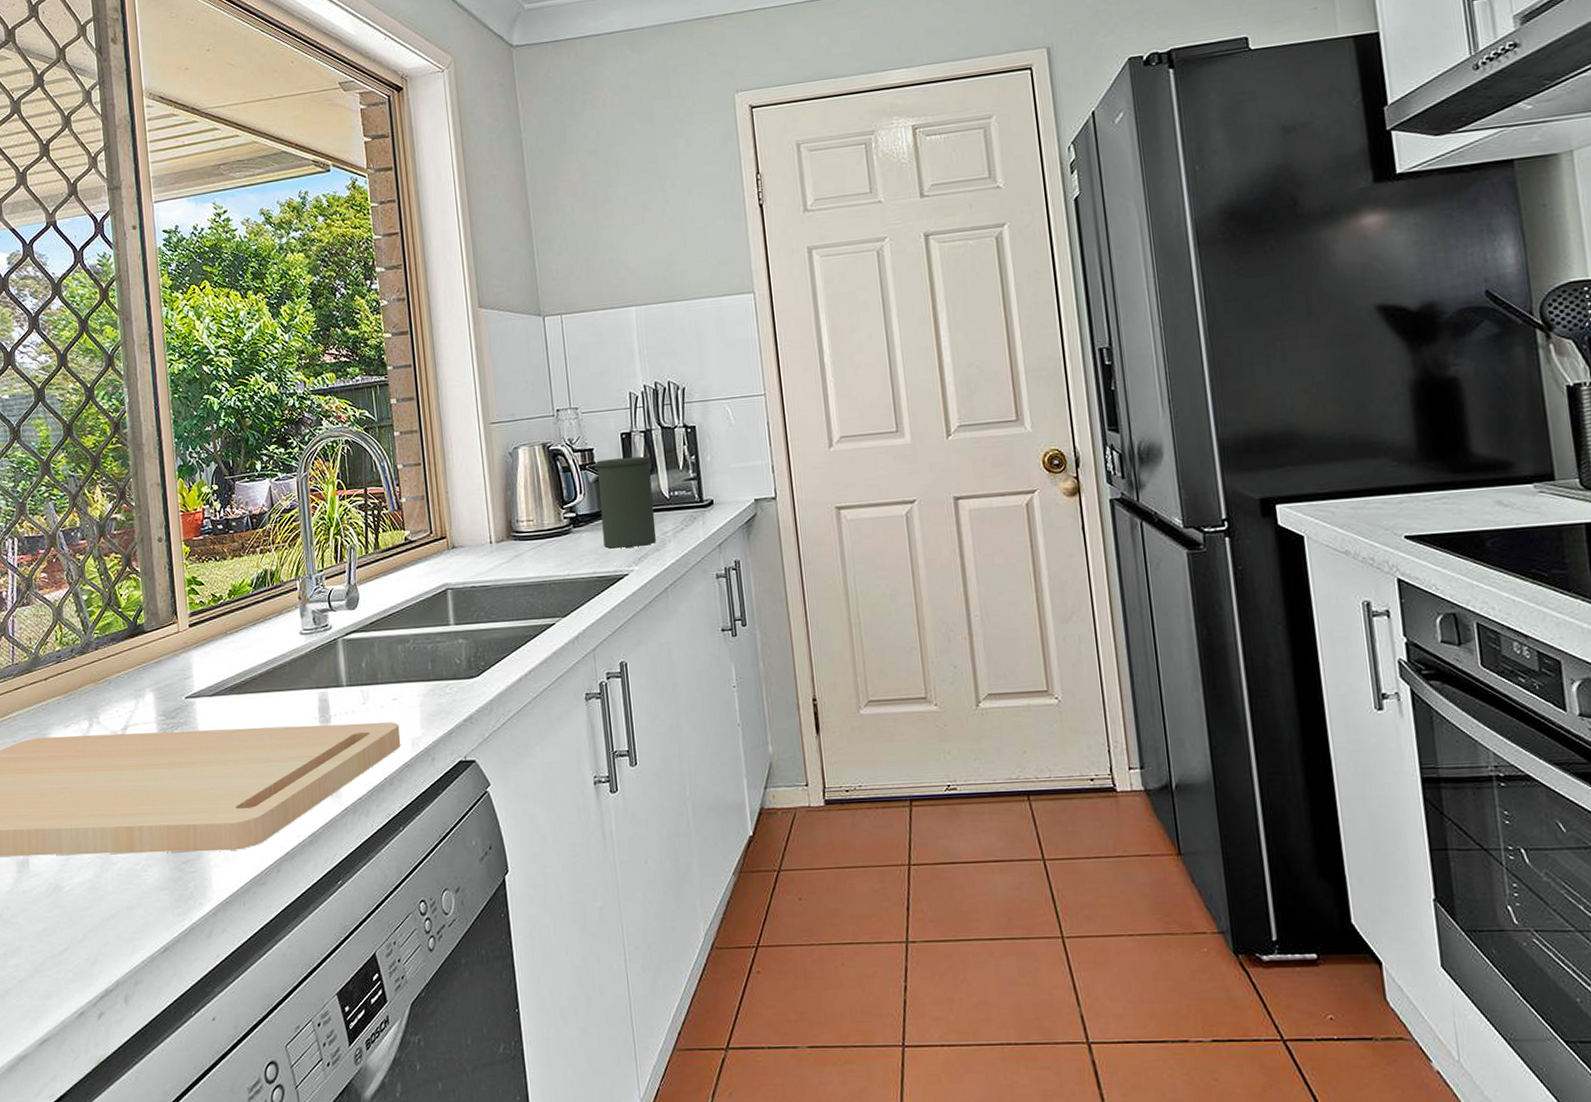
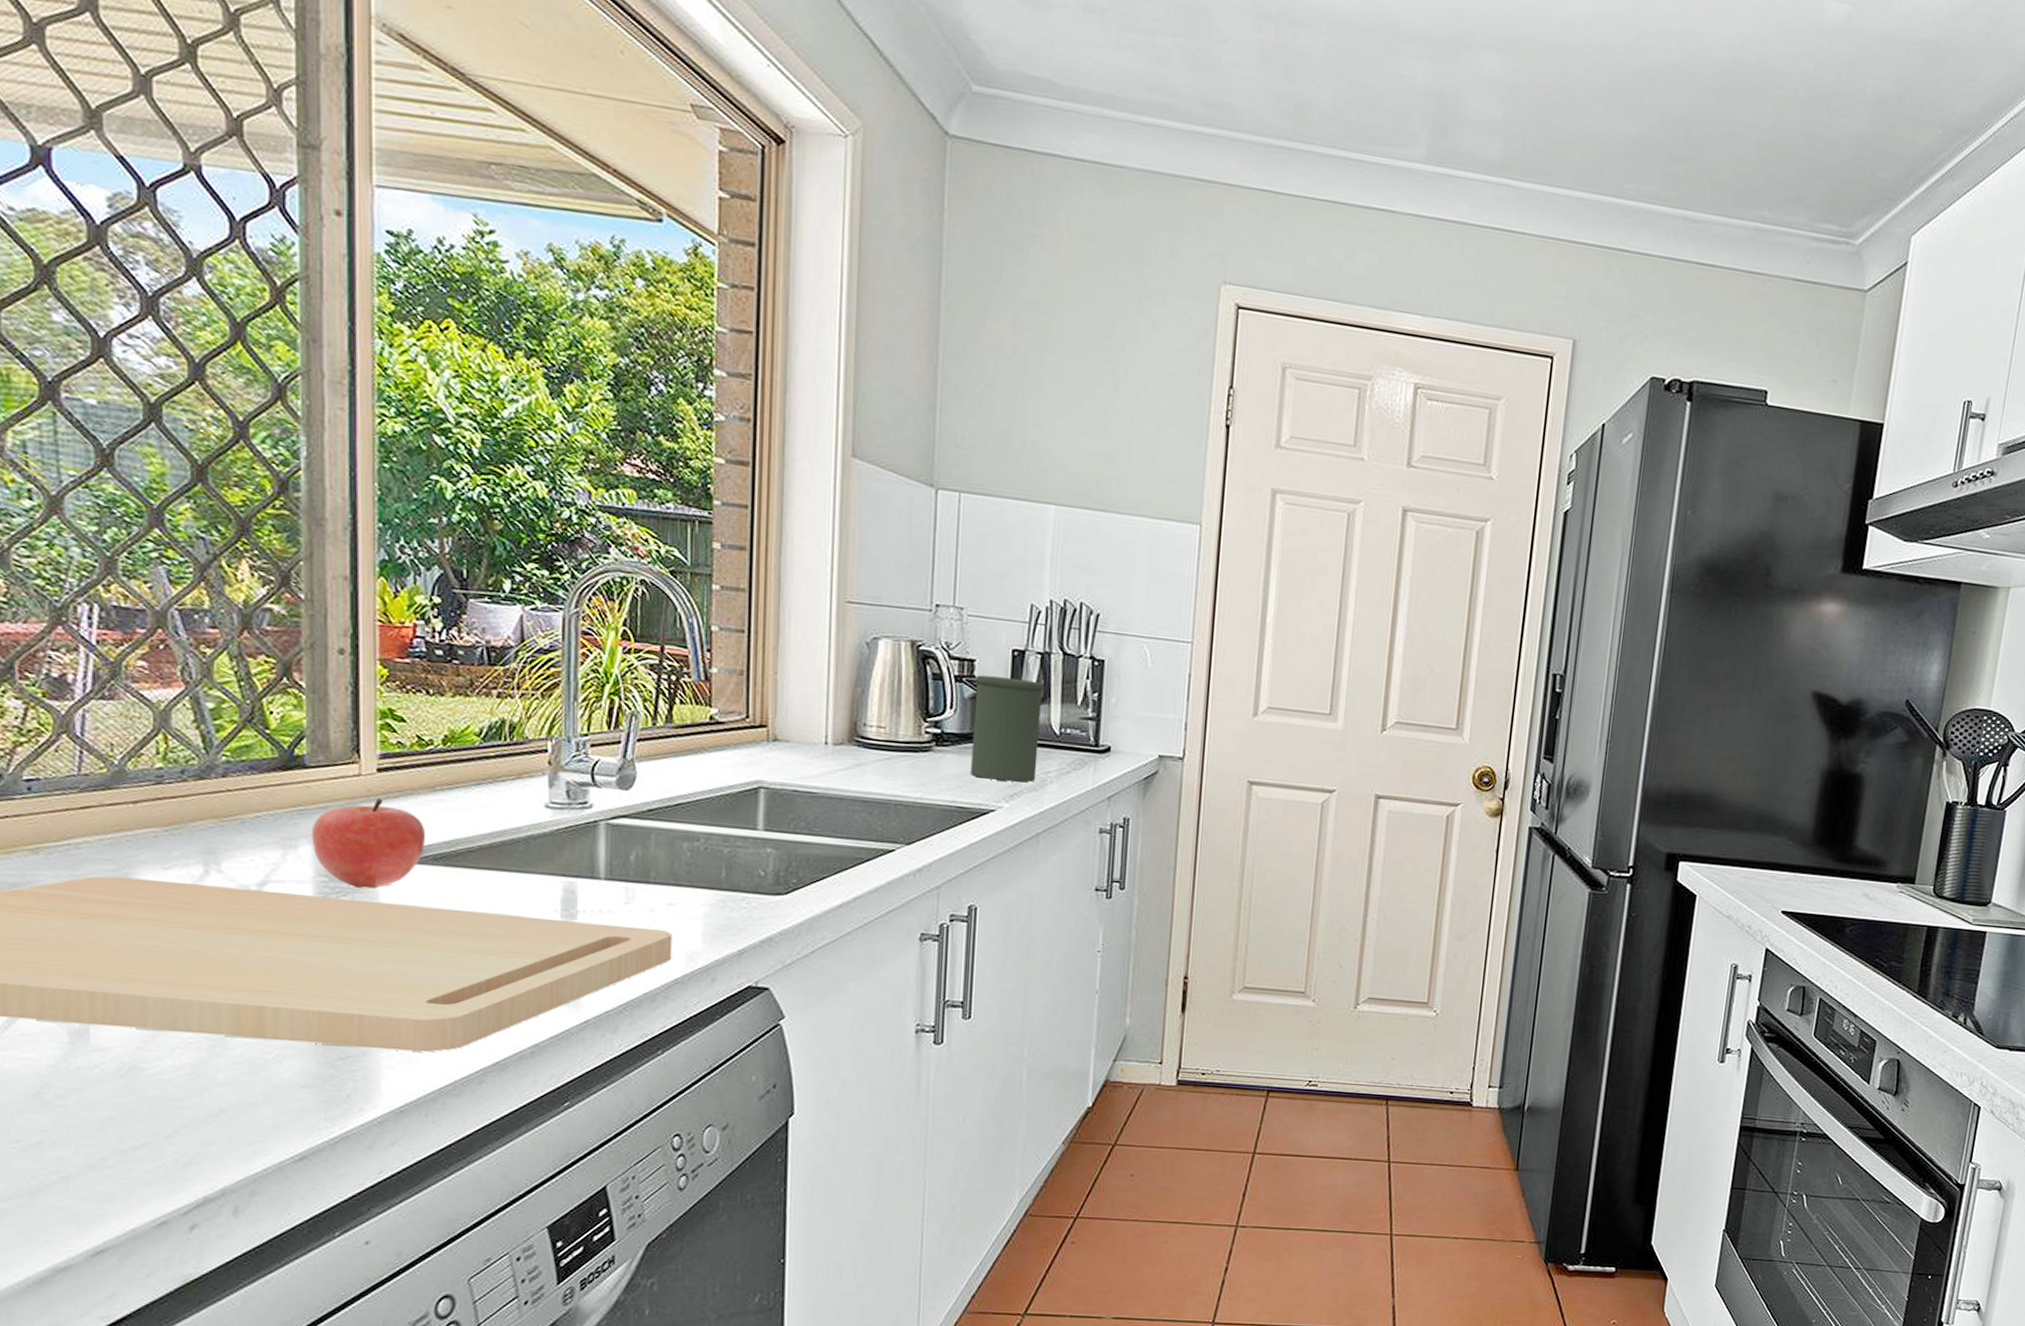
fruit: none [152,647,224,721] -> present [311,797,426,889]

